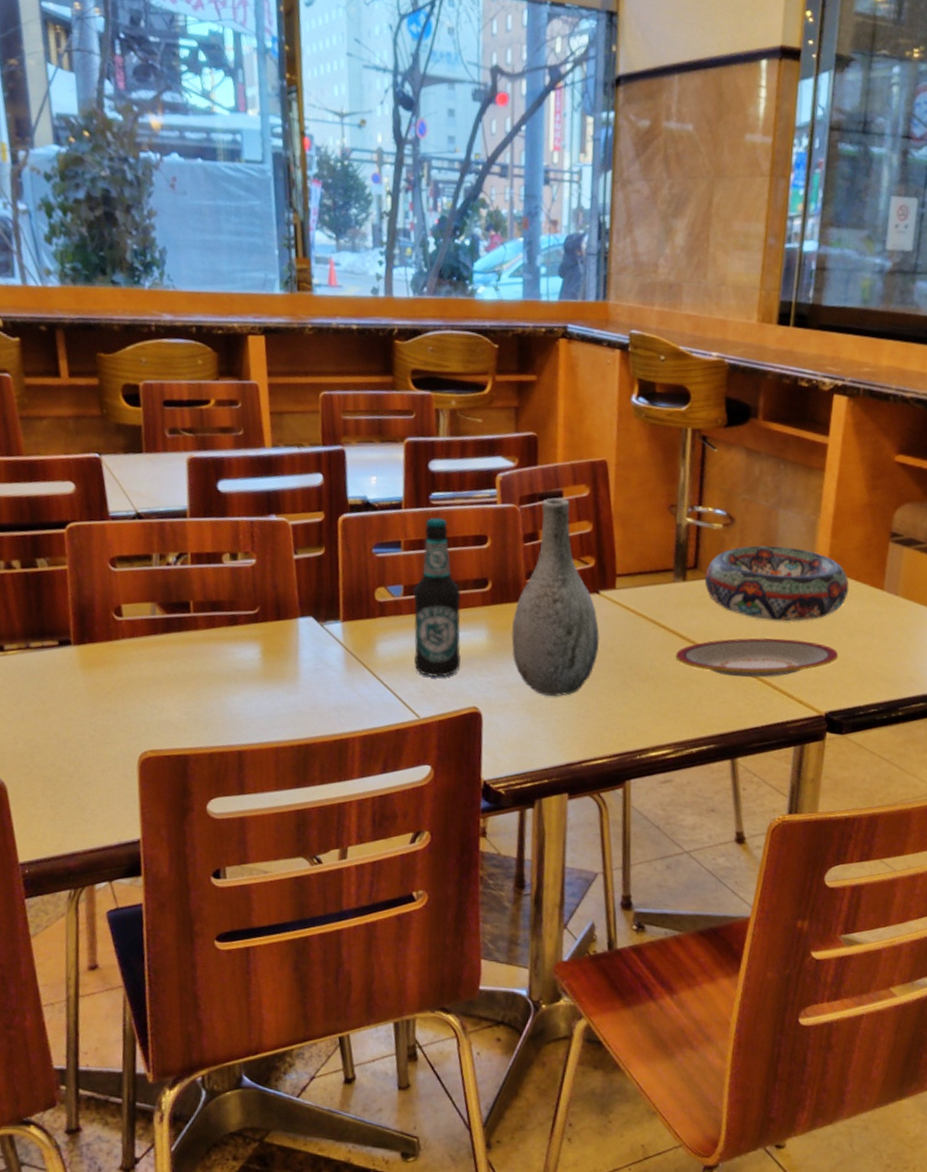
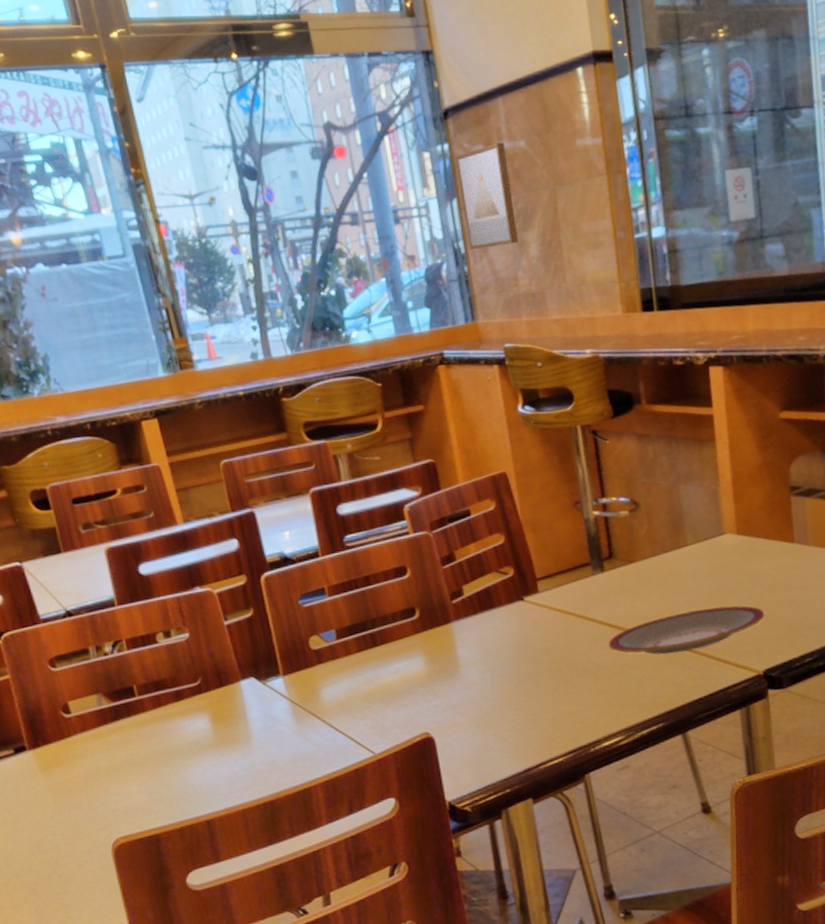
bottle: present [413,517,461,678] -> none [344,558,405,713]
vase: present [511,497,600,696] -> none [446,516,534,708]
wall art: none [614,121,672,229] -> present [455,142,518,250]
decorative bowl: present [704,545,849,622] -> none [621,519,762,594]

